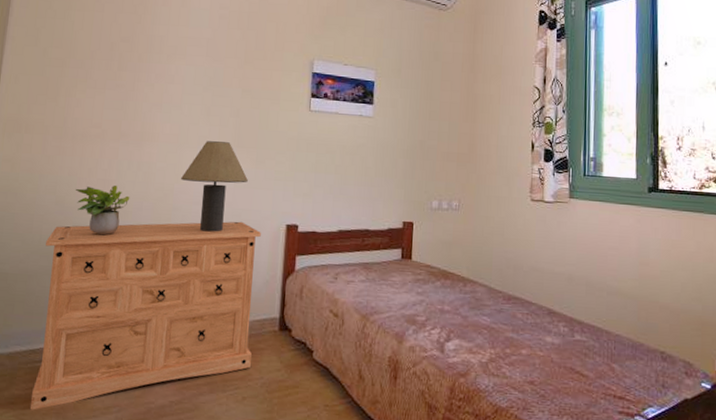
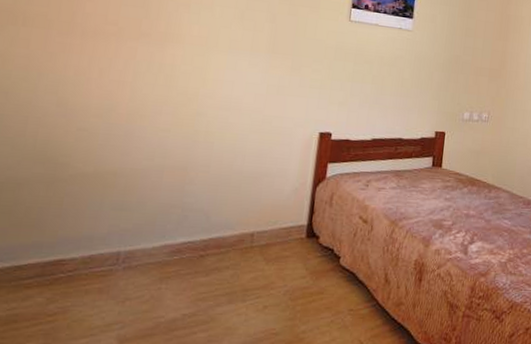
dresser: present [29,221,261,410] -> none [11,128,293,333]
potted plant: present [75,185,130,236] -> none [81,87,148,141]
table lamp: present [181,141,248,232] -> none [208,45,282,139]

